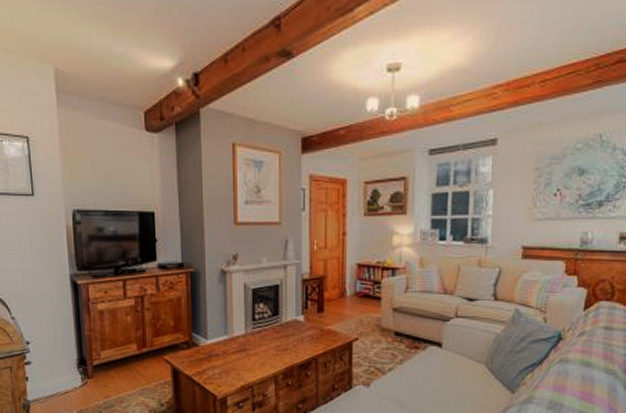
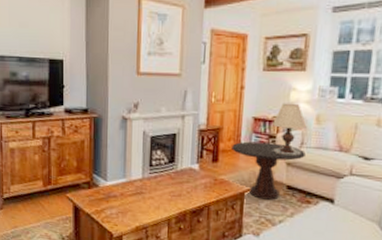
side table: none [337,289,411,348] -> present [231,141,306,200]
table lamp: none [375,247,411,301] -> present [271,103,307,156]

